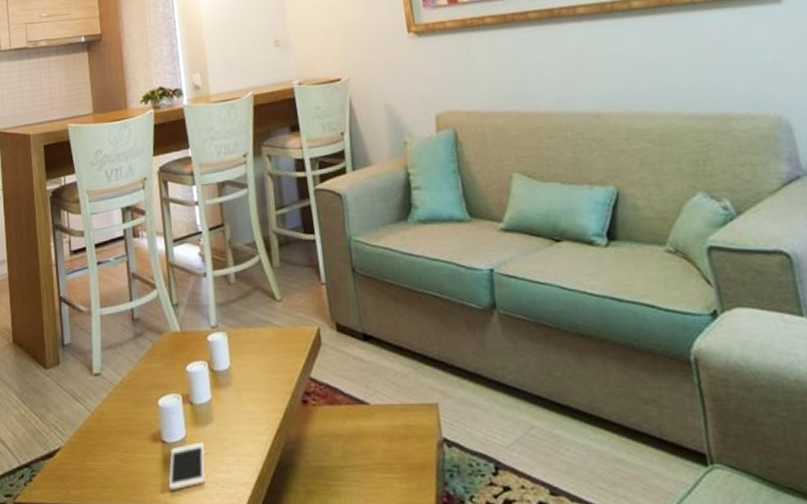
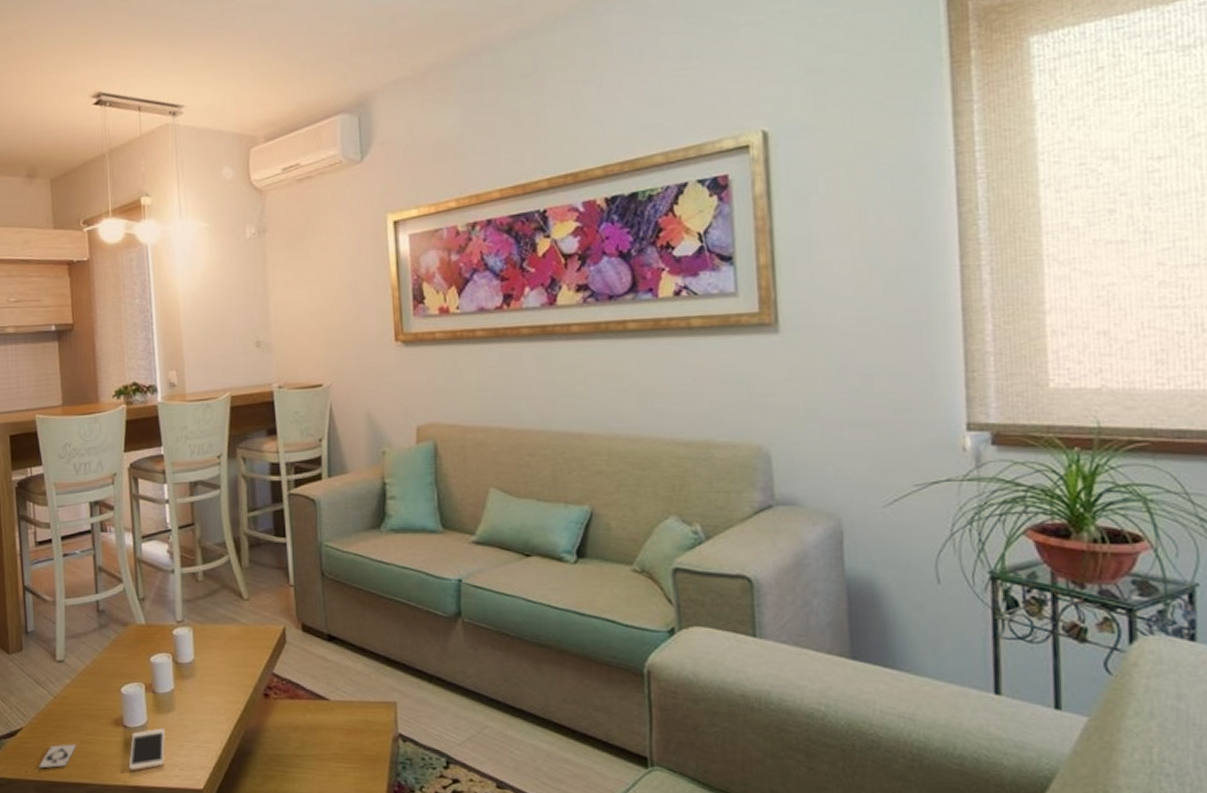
playing card: none [78,463,115,492] -> present [39,744,76,769]

